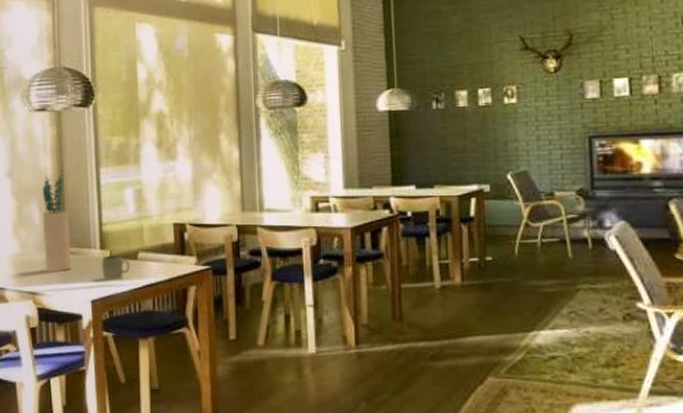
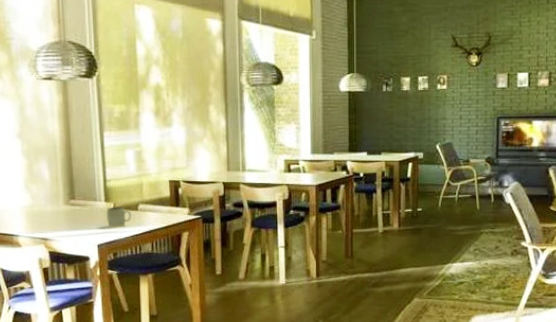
vase: present [42,170,72,272] -> none [51,133,79,221]

